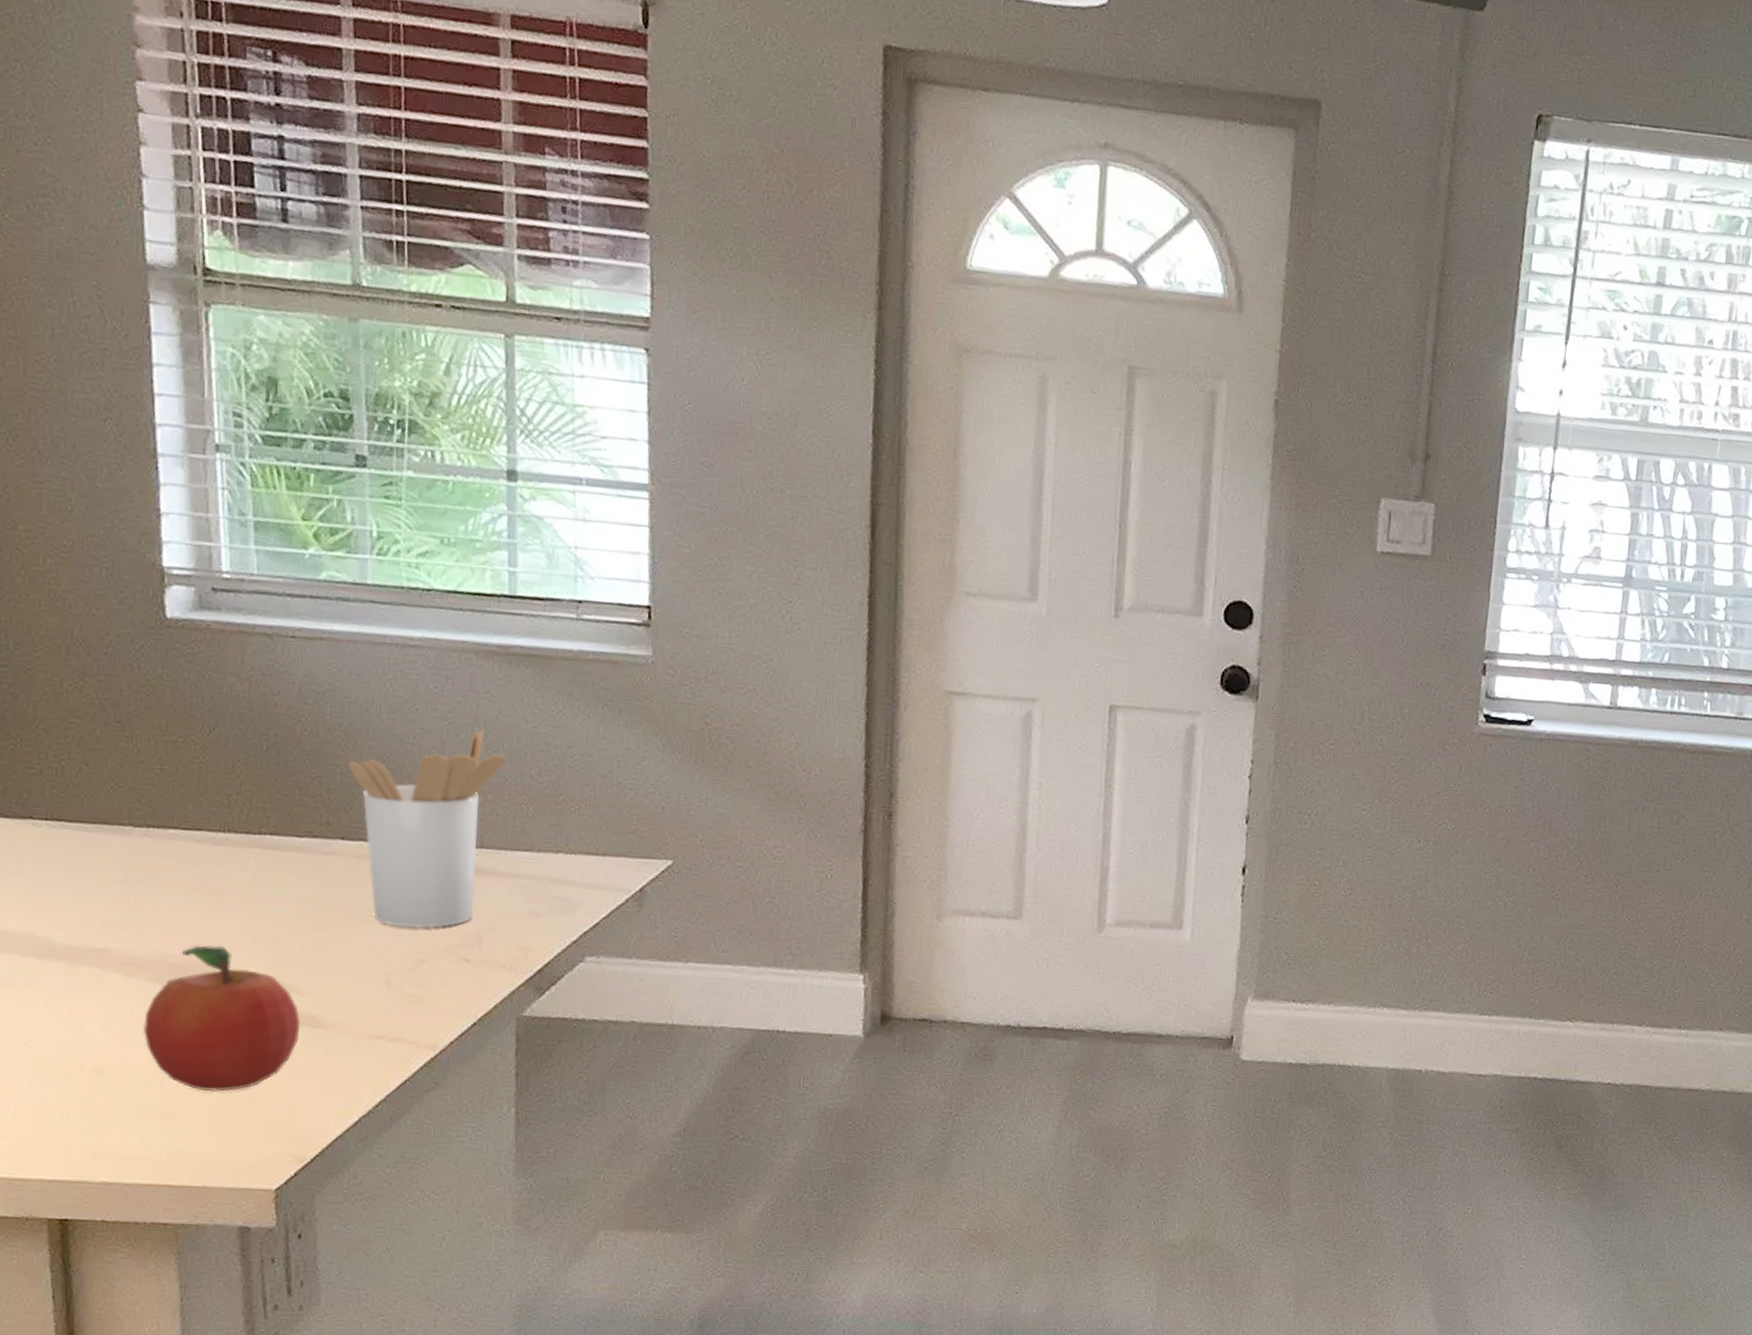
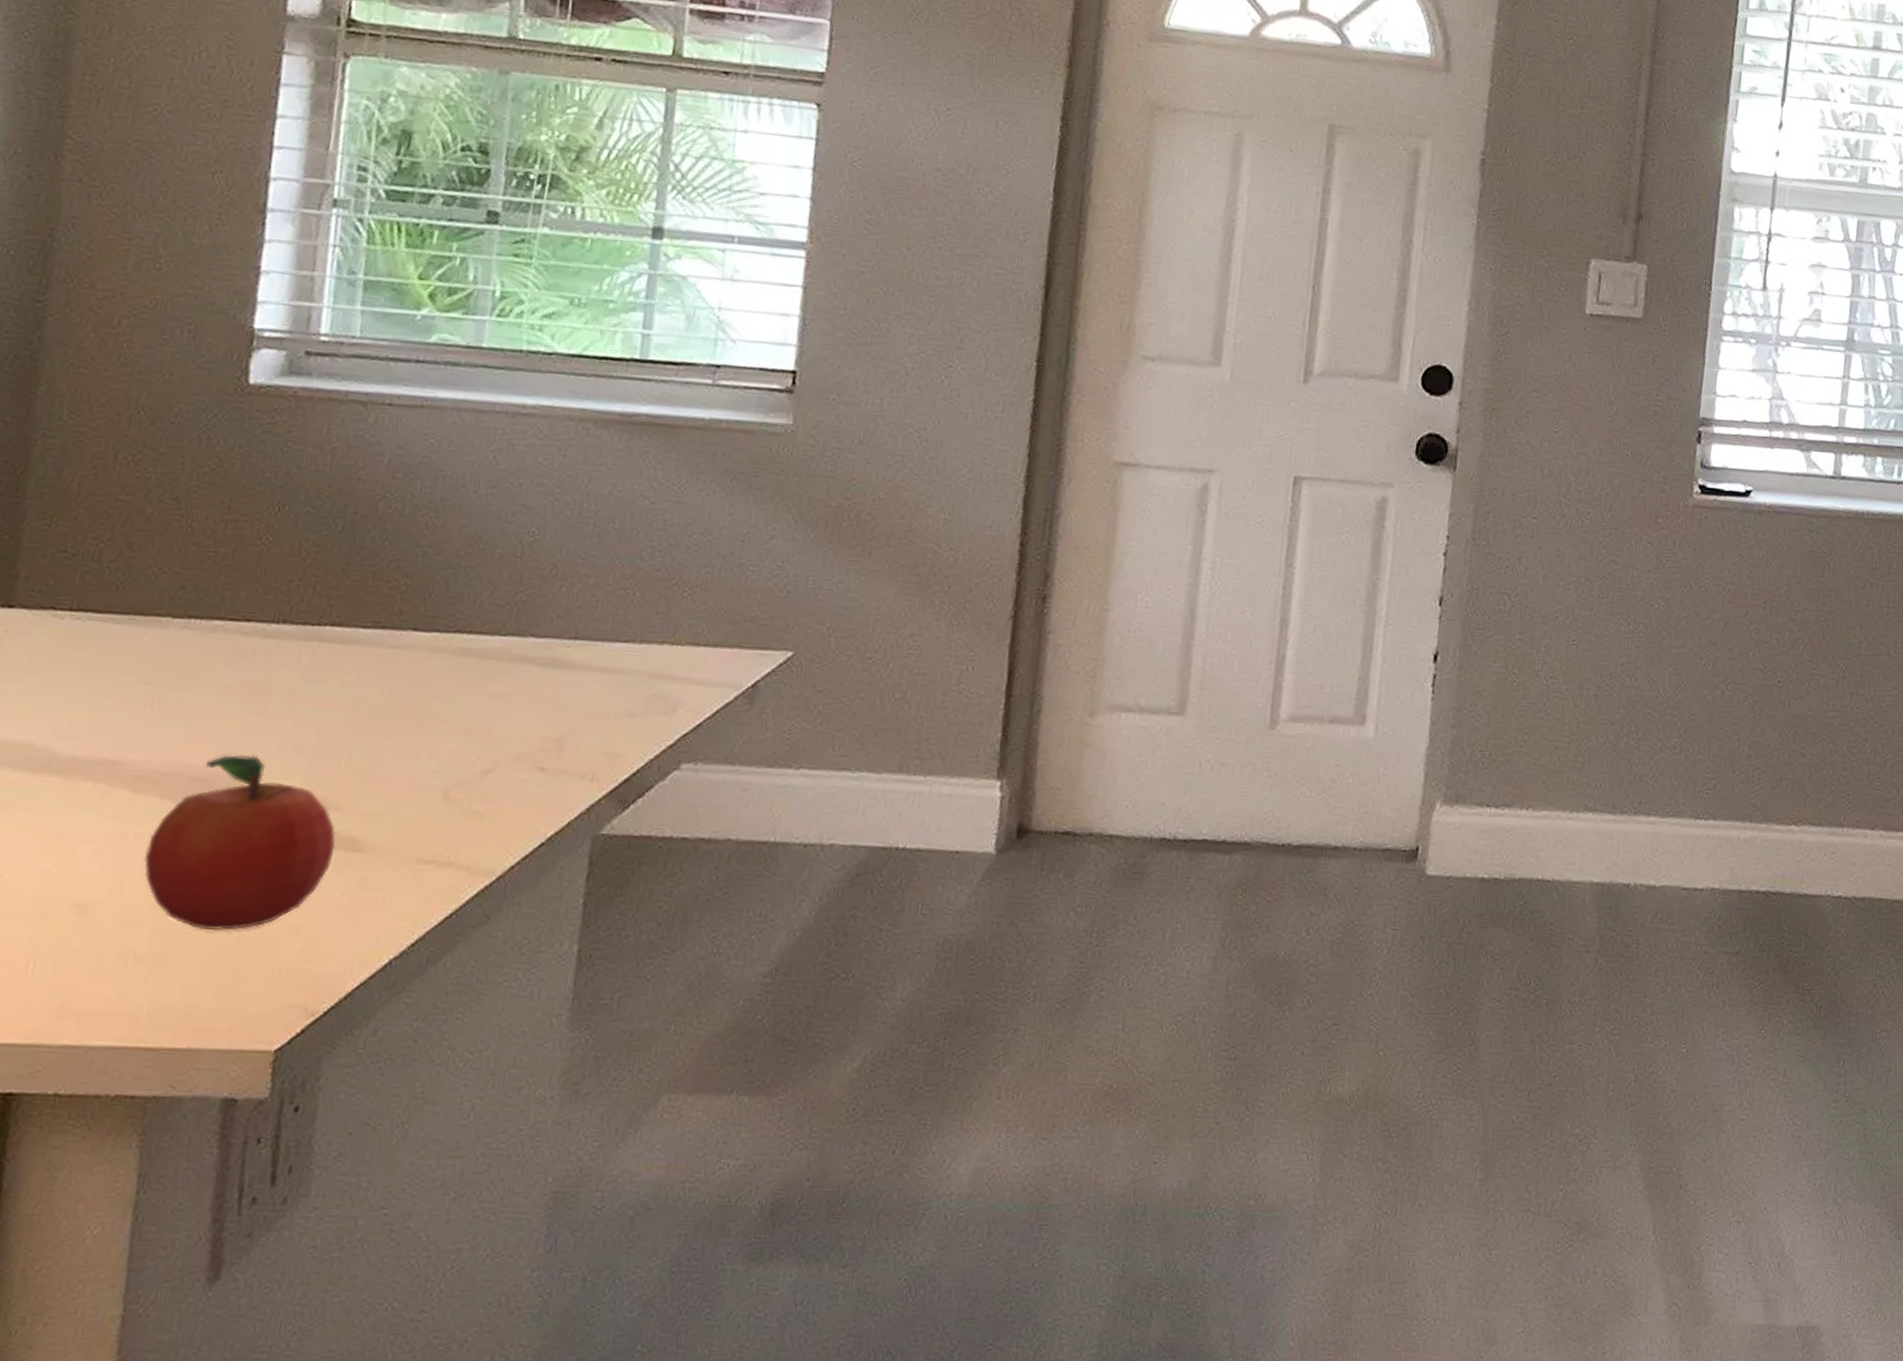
utensil holder: present [347,729,506,928] -> none [432,506,615,732]

